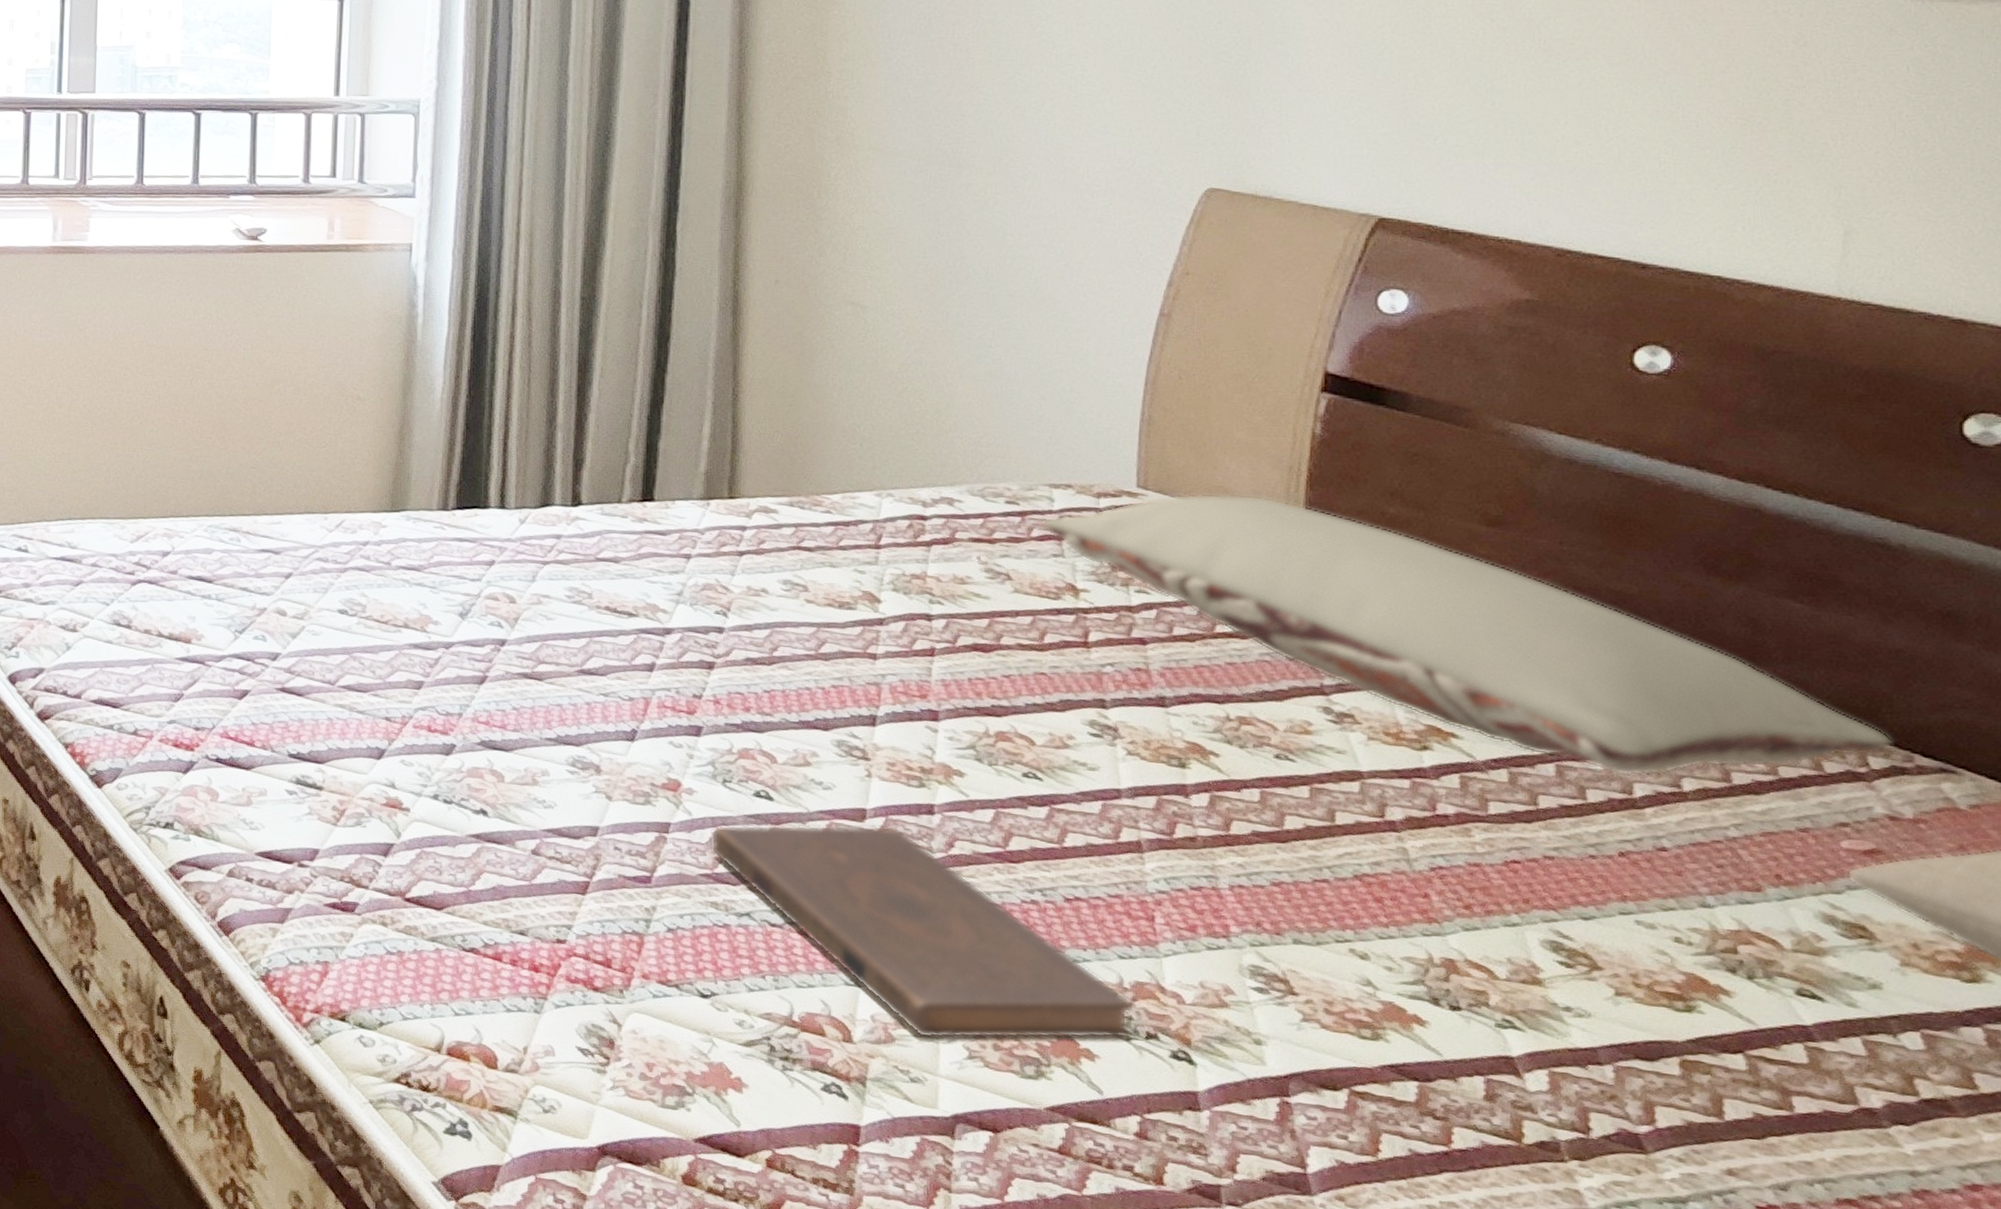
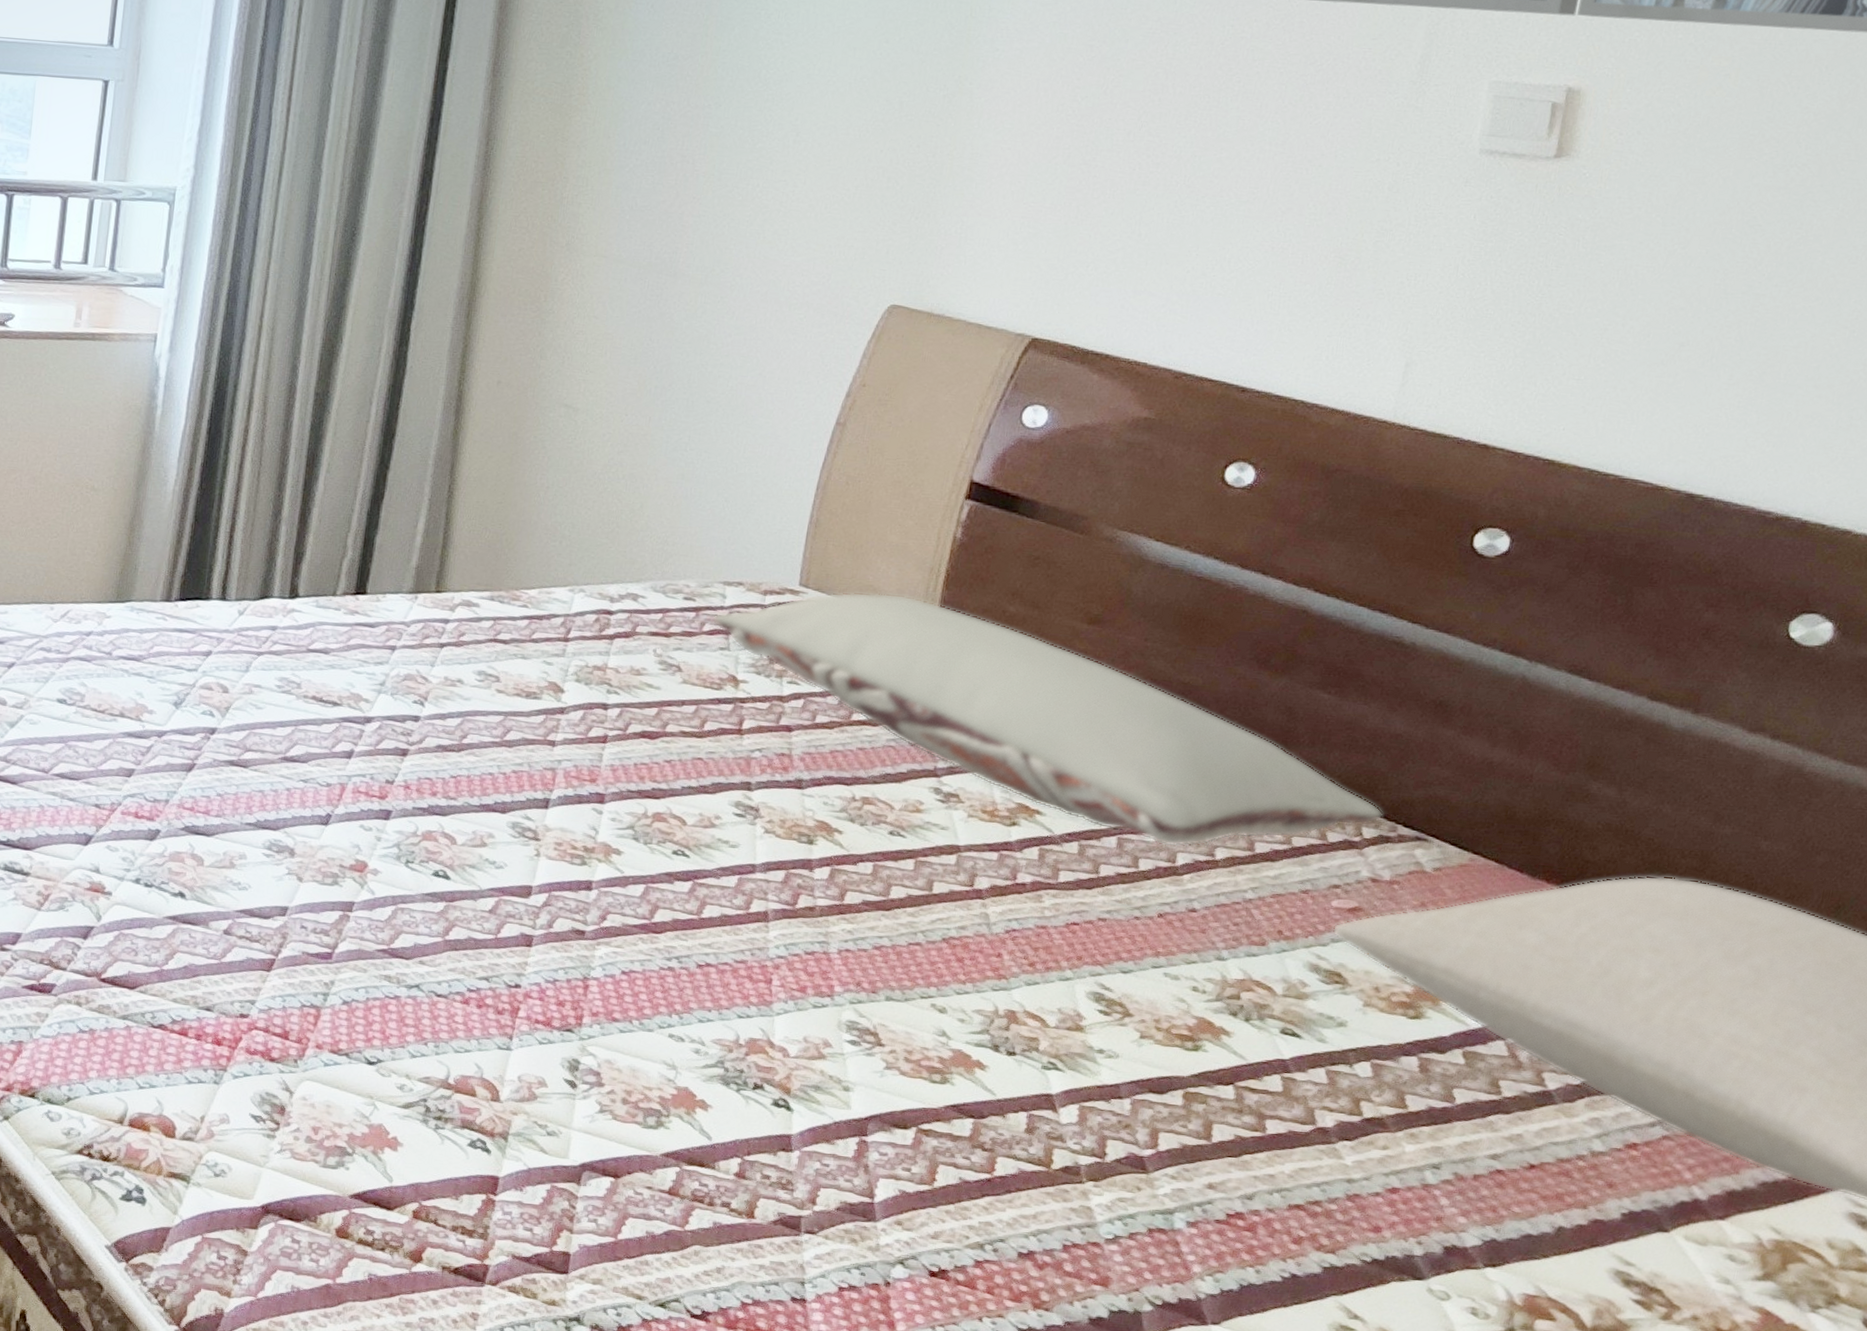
book: present [711,824,1135,1039] -> none [389,901,747,1096]

